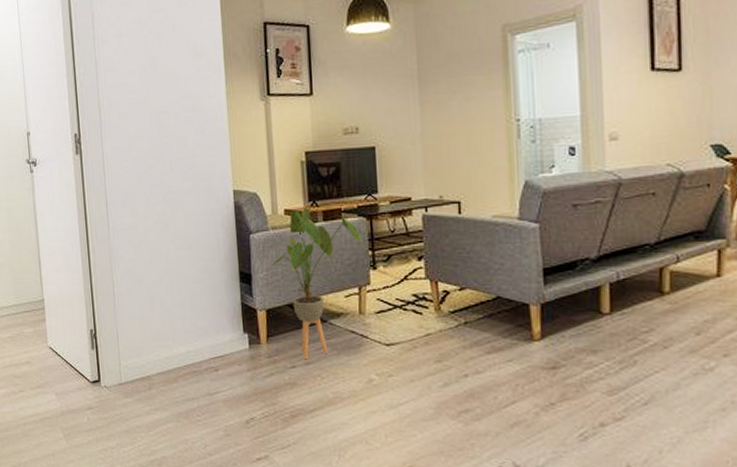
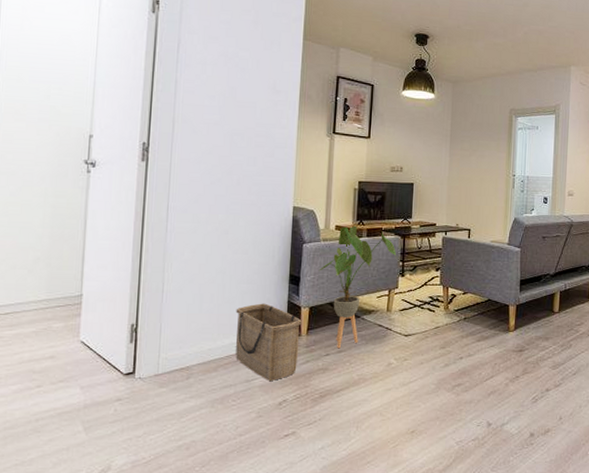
basket: none [187,306,261,395] -> present [236,303,302,381]

